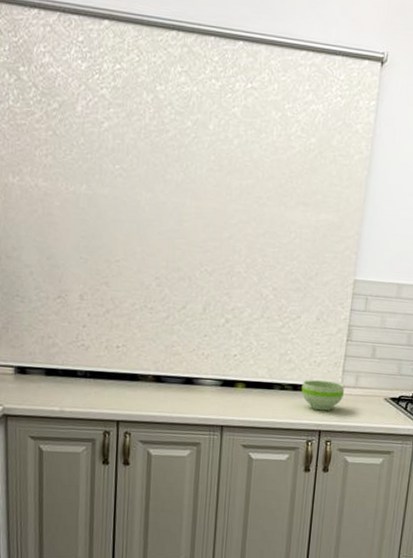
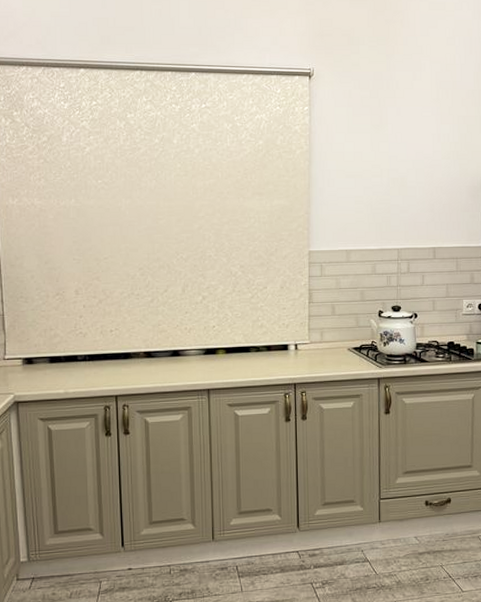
bowl: present [301,380,344,411] -> none [274,340,312,366]

